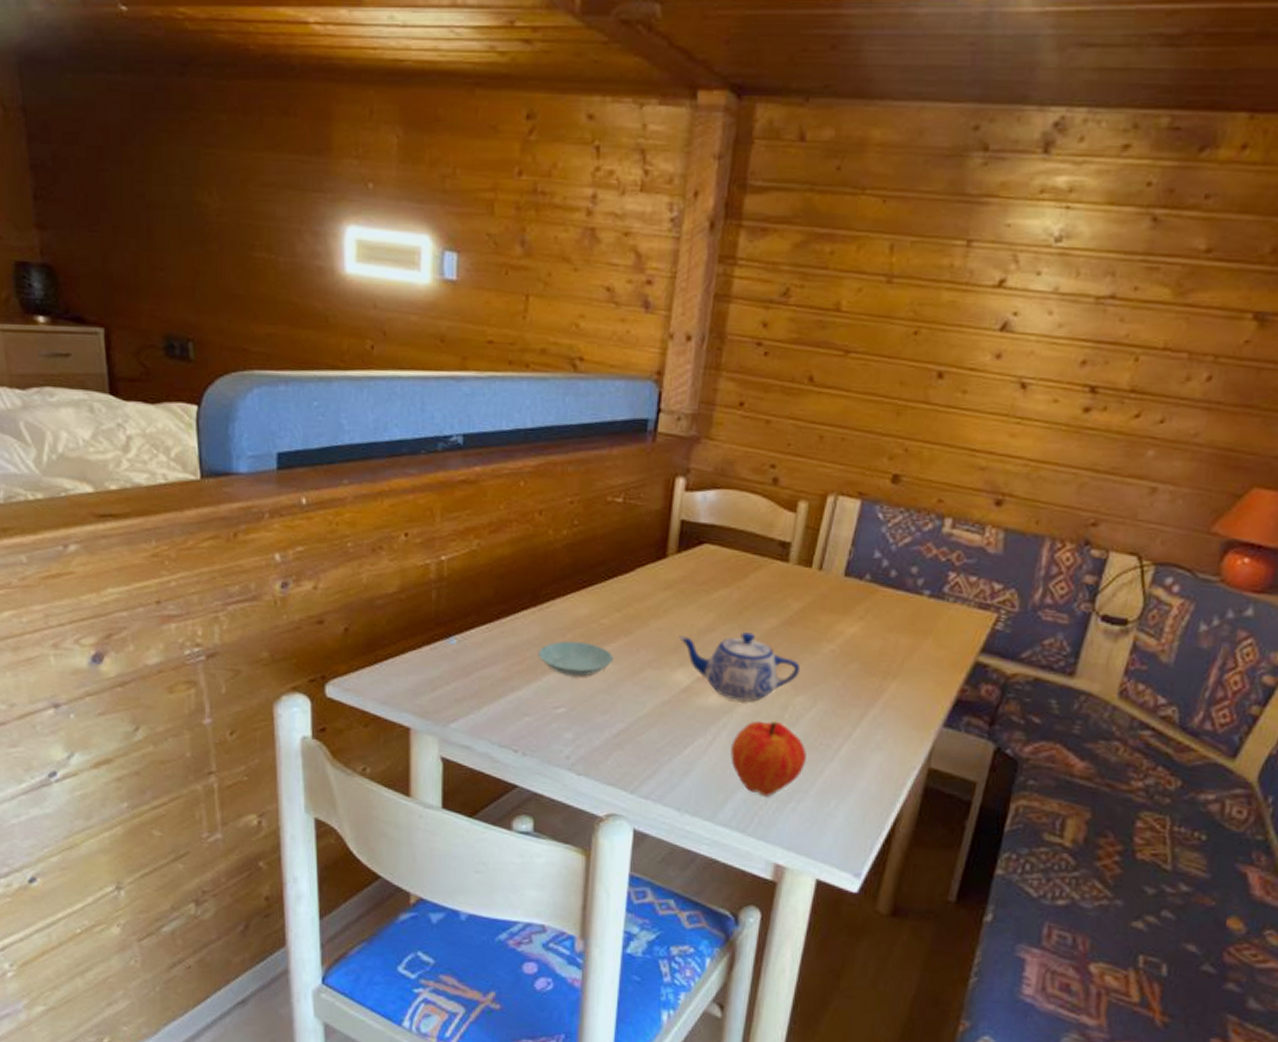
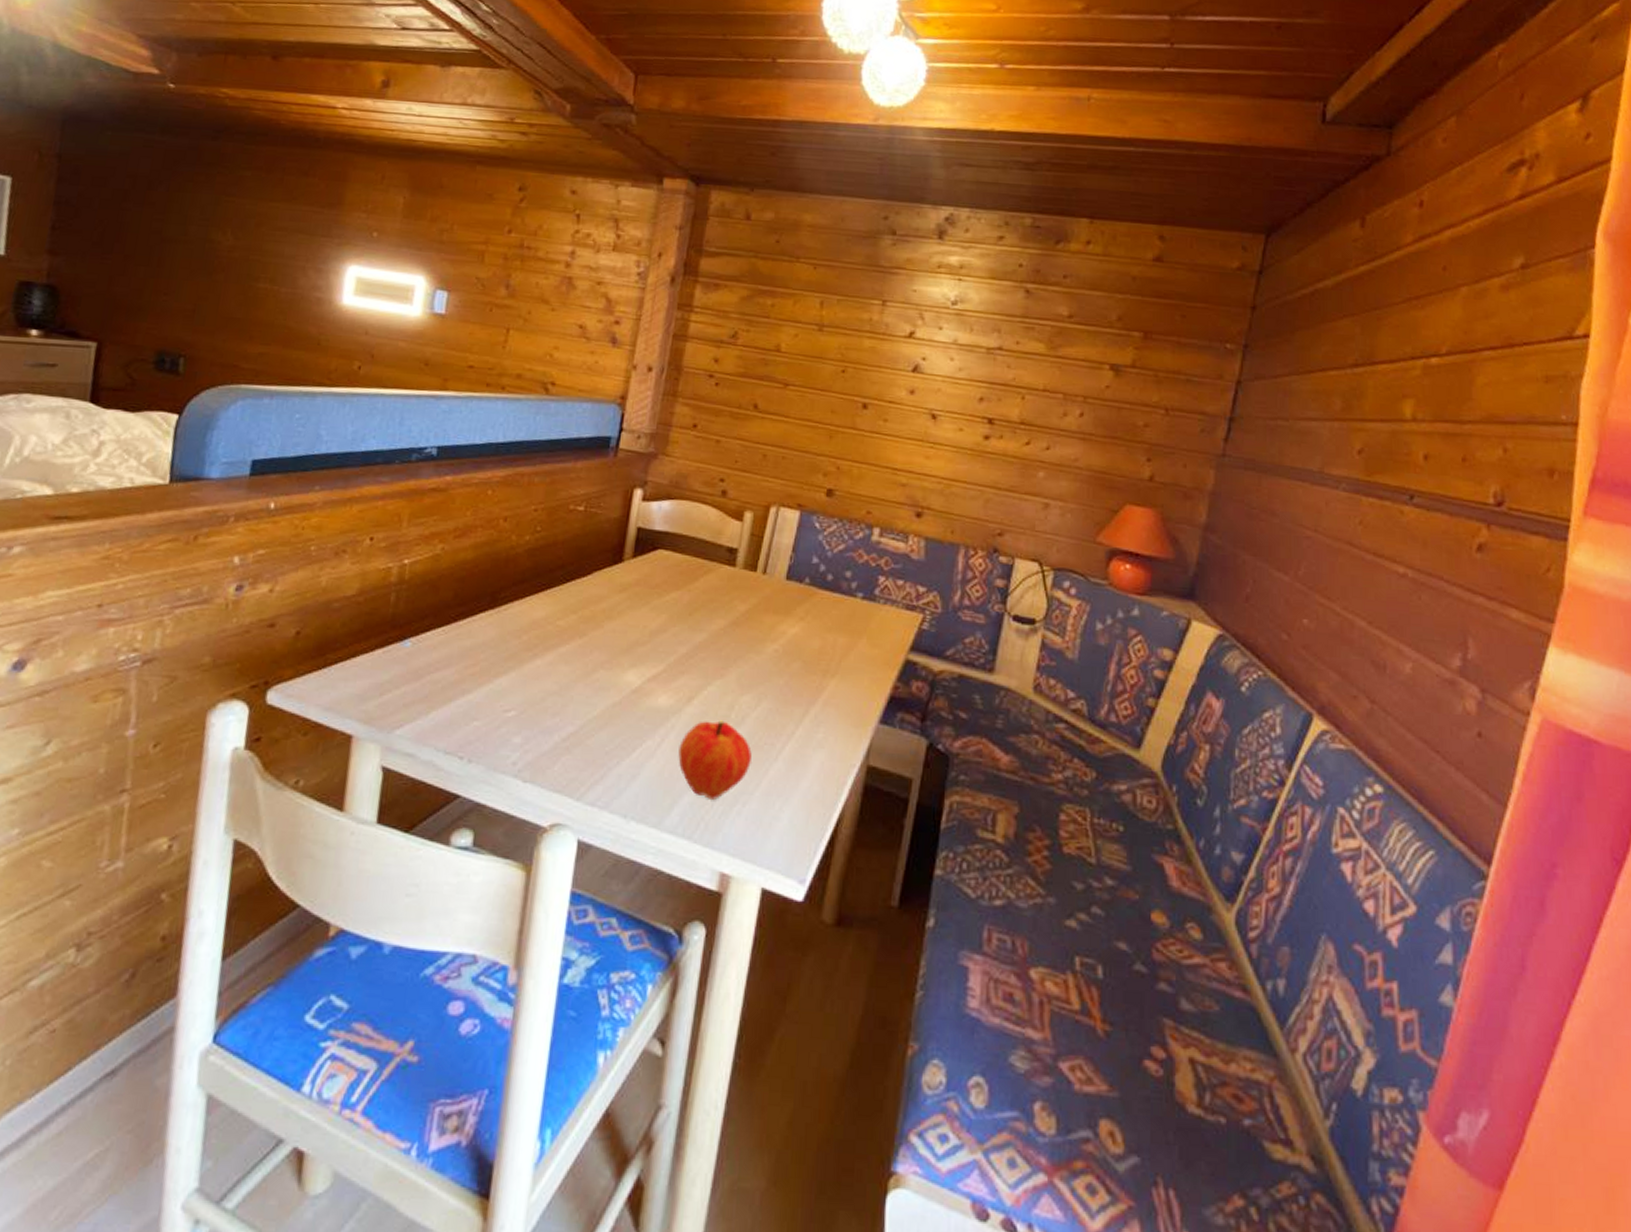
saucer: present [538,641,613,677] -> none [493,642,567,679]
teapot: present [679,632,801,702] -> none [631,633,747,702]

